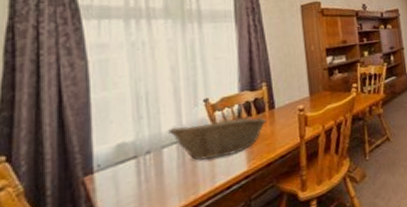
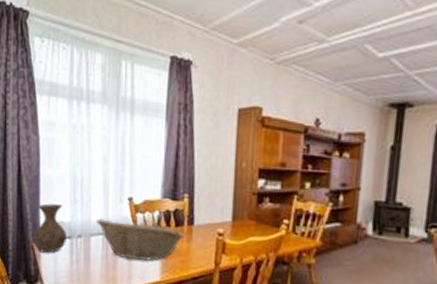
vase: none [84,125,131,185] -> present [33,203,66,253]

